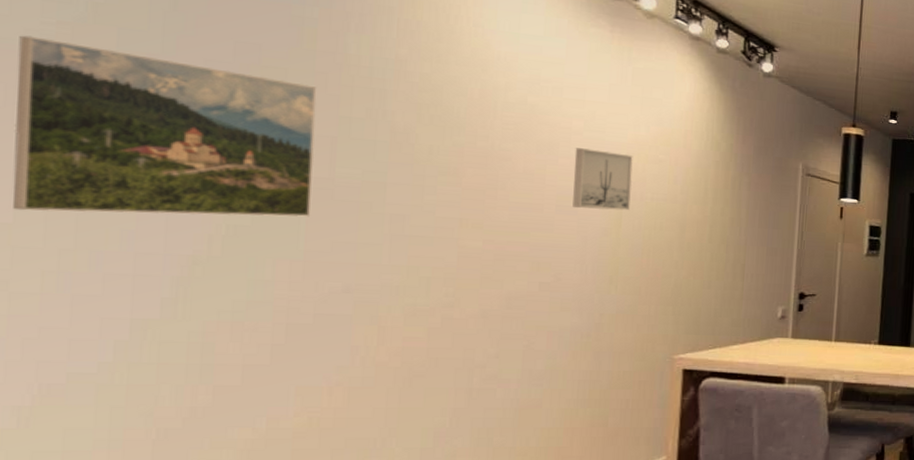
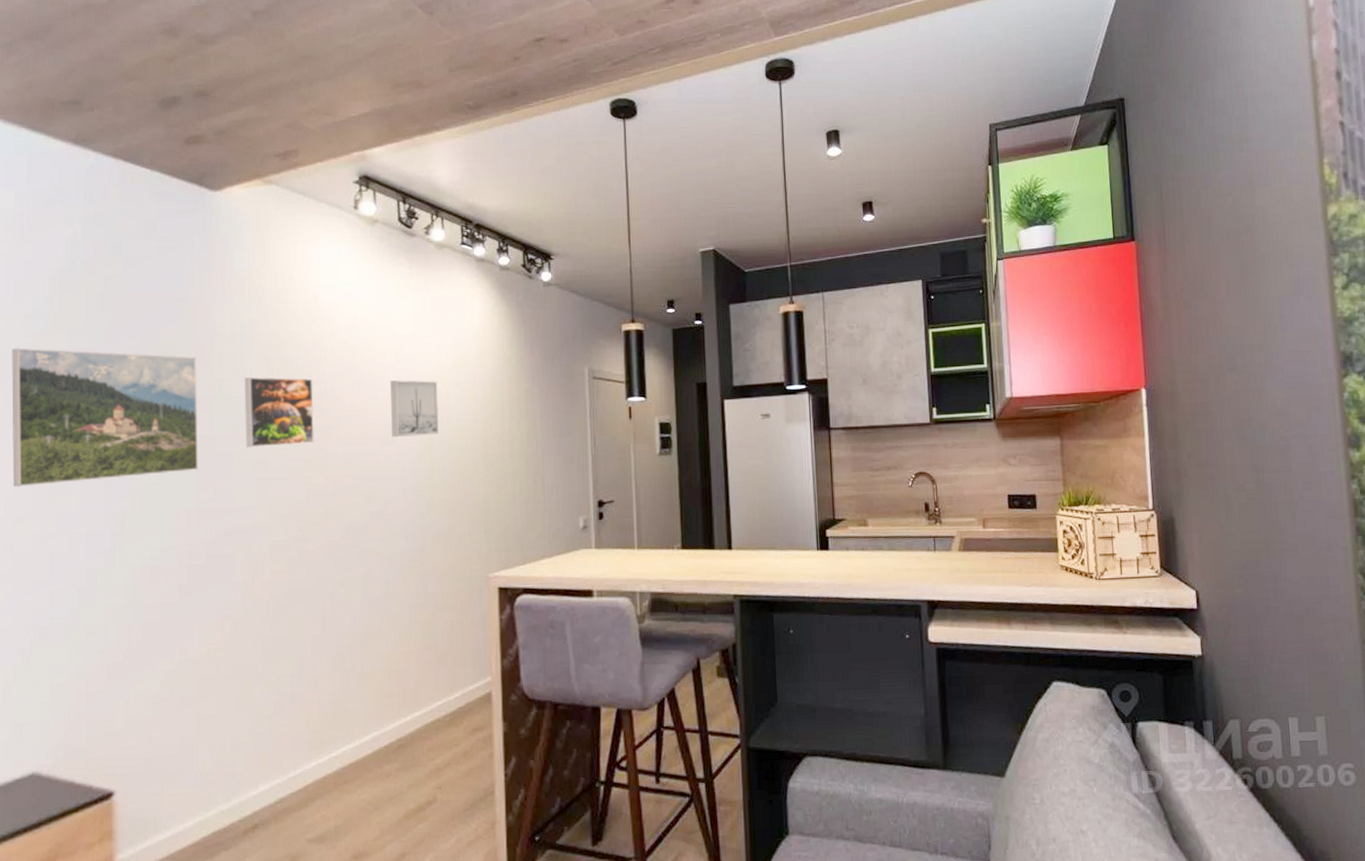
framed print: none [380,120,477,204] -> present [244,377,315,448]

